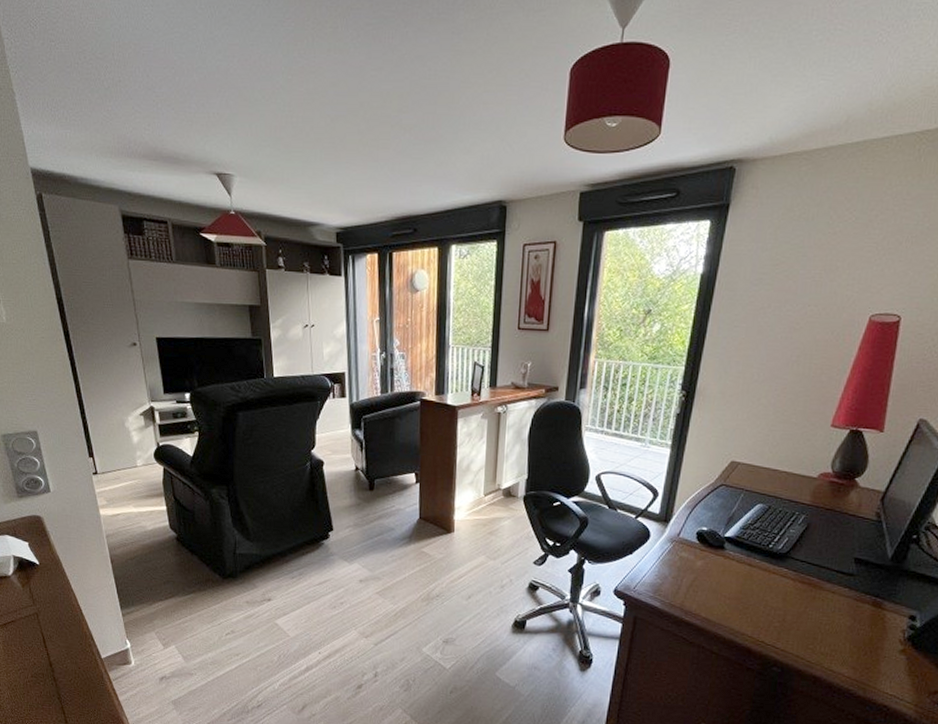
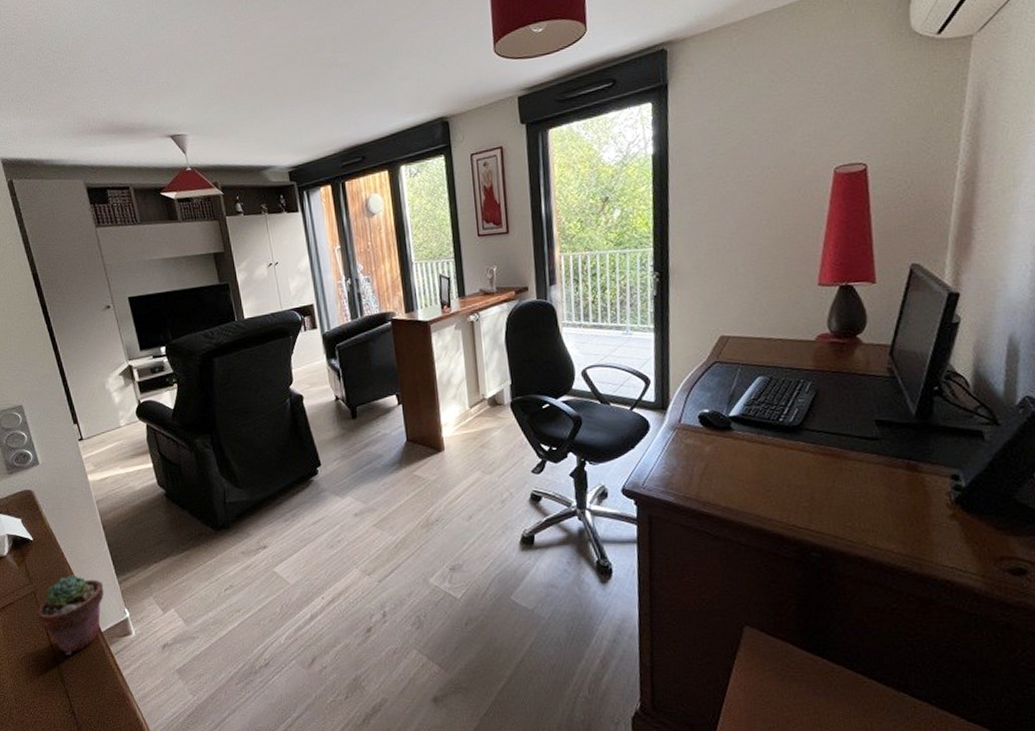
potted succulent: none [39,601,107,676] -> present [37,574,105,656]

